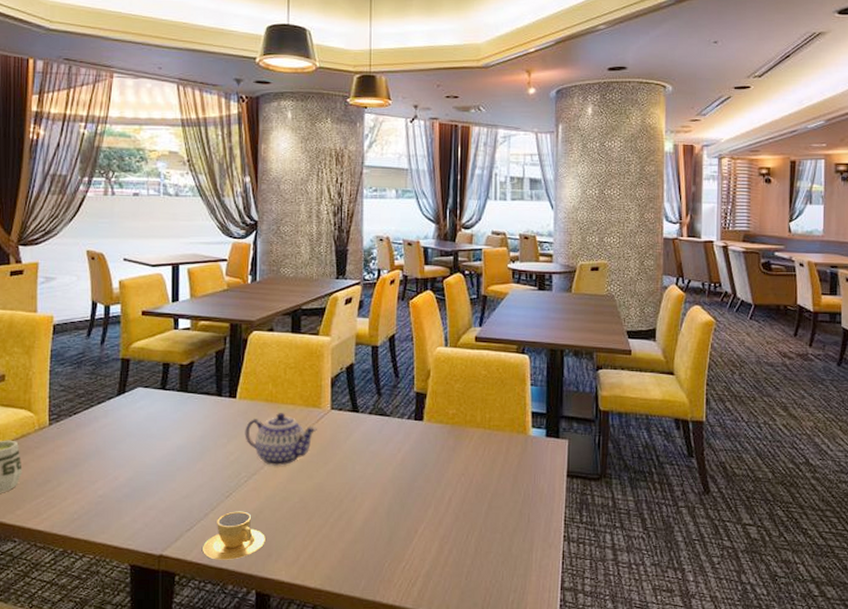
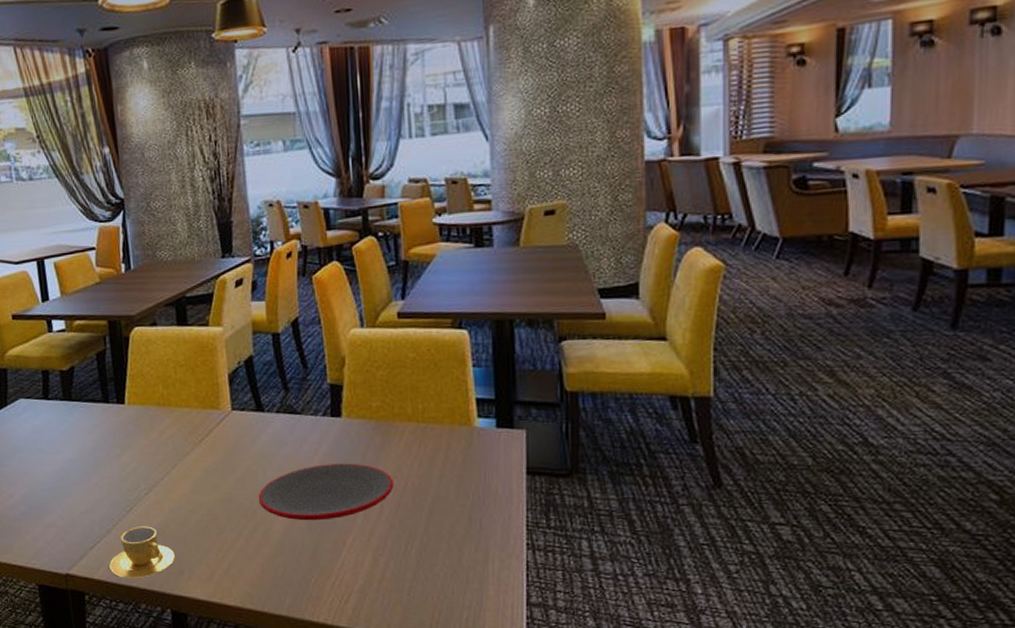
teapot: present [245,413,317,466] -> none [138,417,219,476]
plate: none [346,461,461,511] -> present [258,463,394,521]

